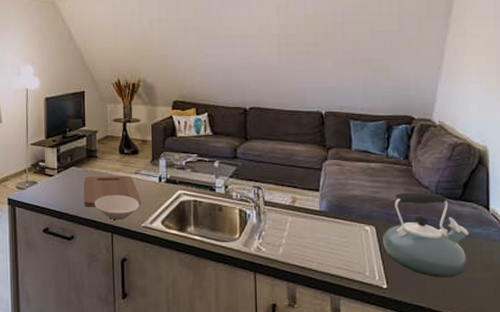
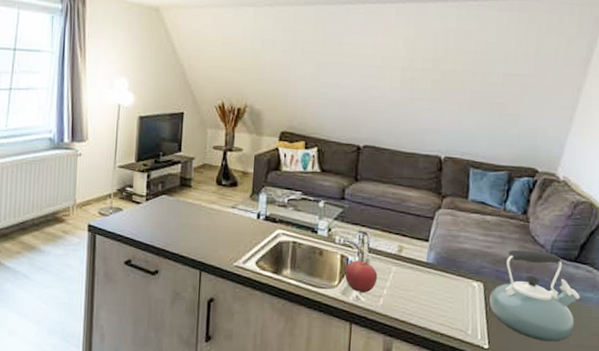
cutting board: present [84,175,141,207] -> none [172,206,235,243]
bowl: present [94,194,140,220] -> none [183,228,234,257]
fruit: none [244,213,276,243] -> present [344,260,378,293]

